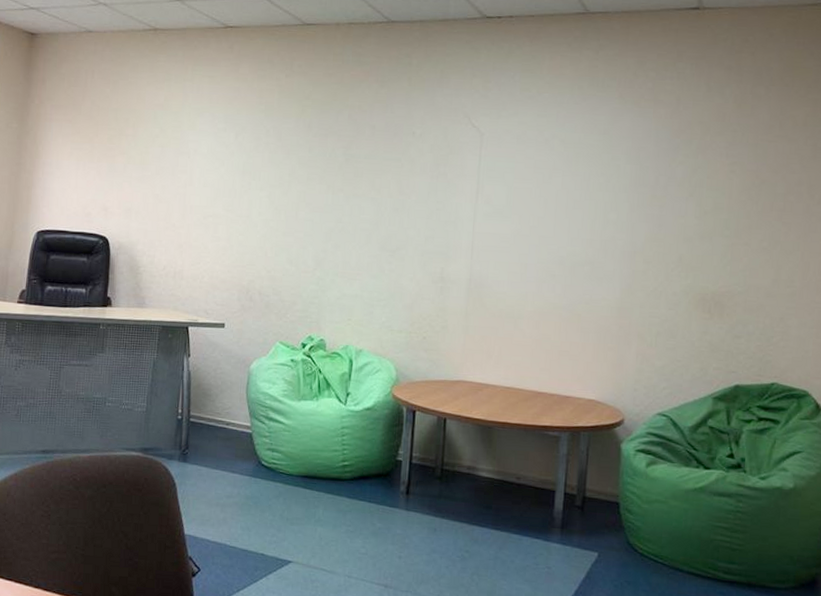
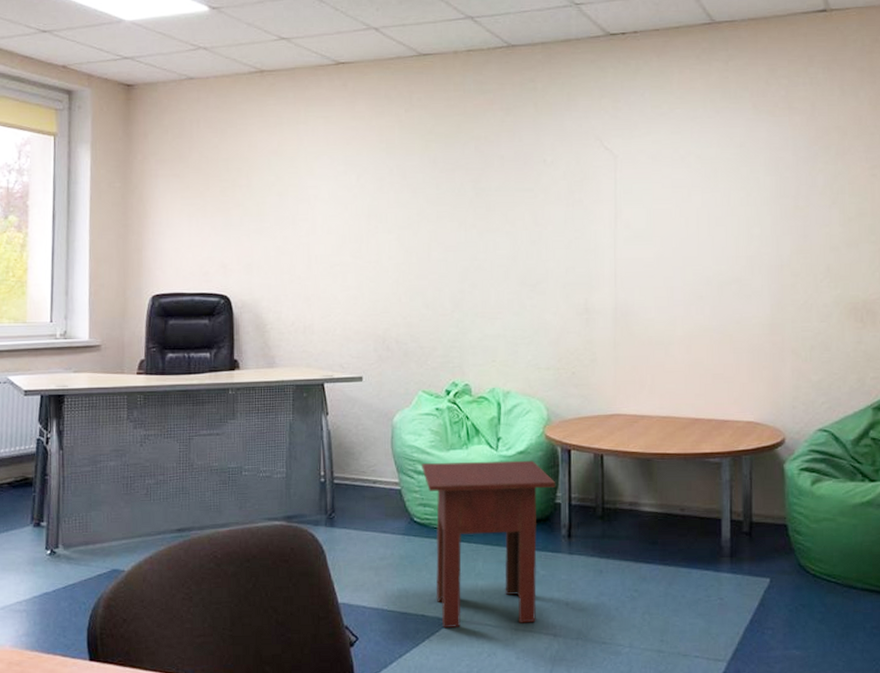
side table: none [273,411,399,572] -> present [422,460,556,628]

